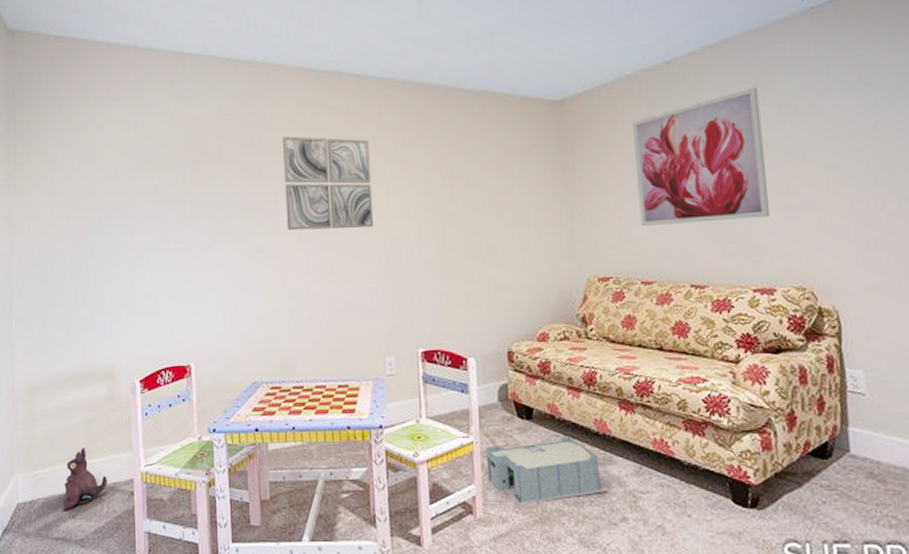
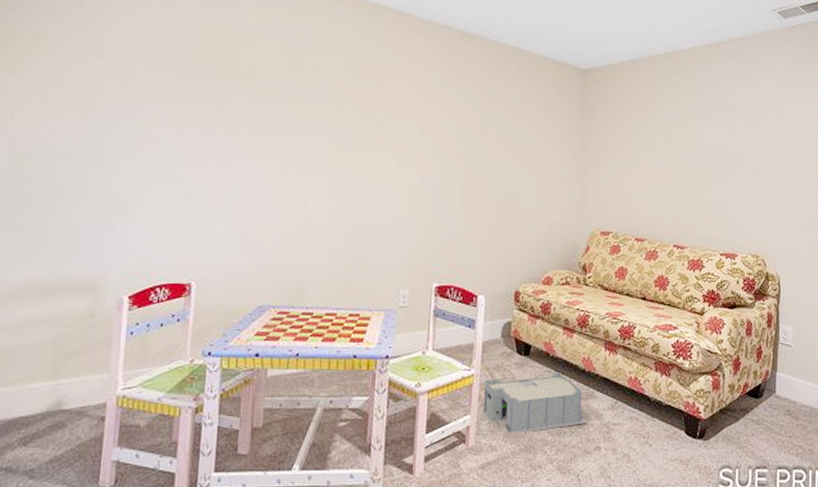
plush toy: present [62,448,107,511] -> none [11,367,74,438]
wall art: present [283,135,374,231] -> none [315,60,409,163]
wall art: present [633,87,771,227] -> none [640,84,742,195]

